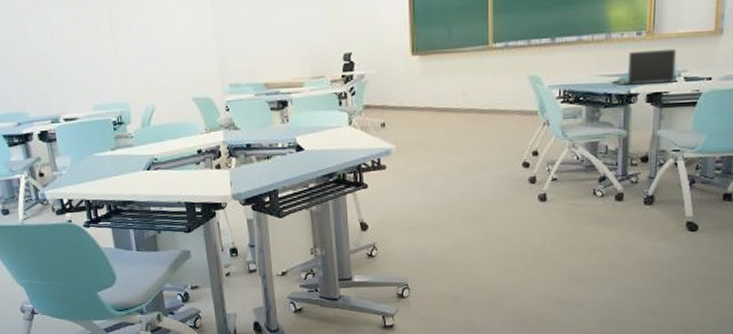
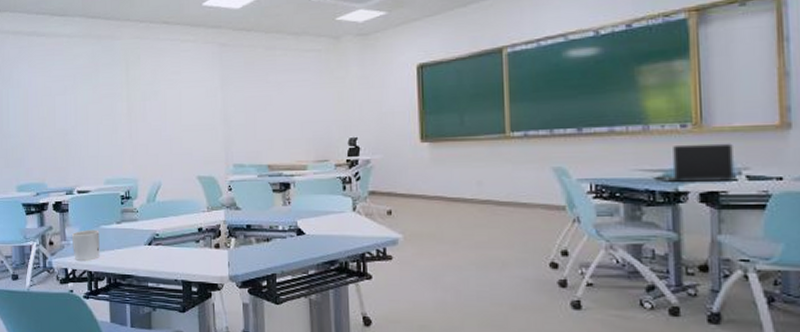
mug: none [63,158,97,192] -> present [71,230,100,262]

